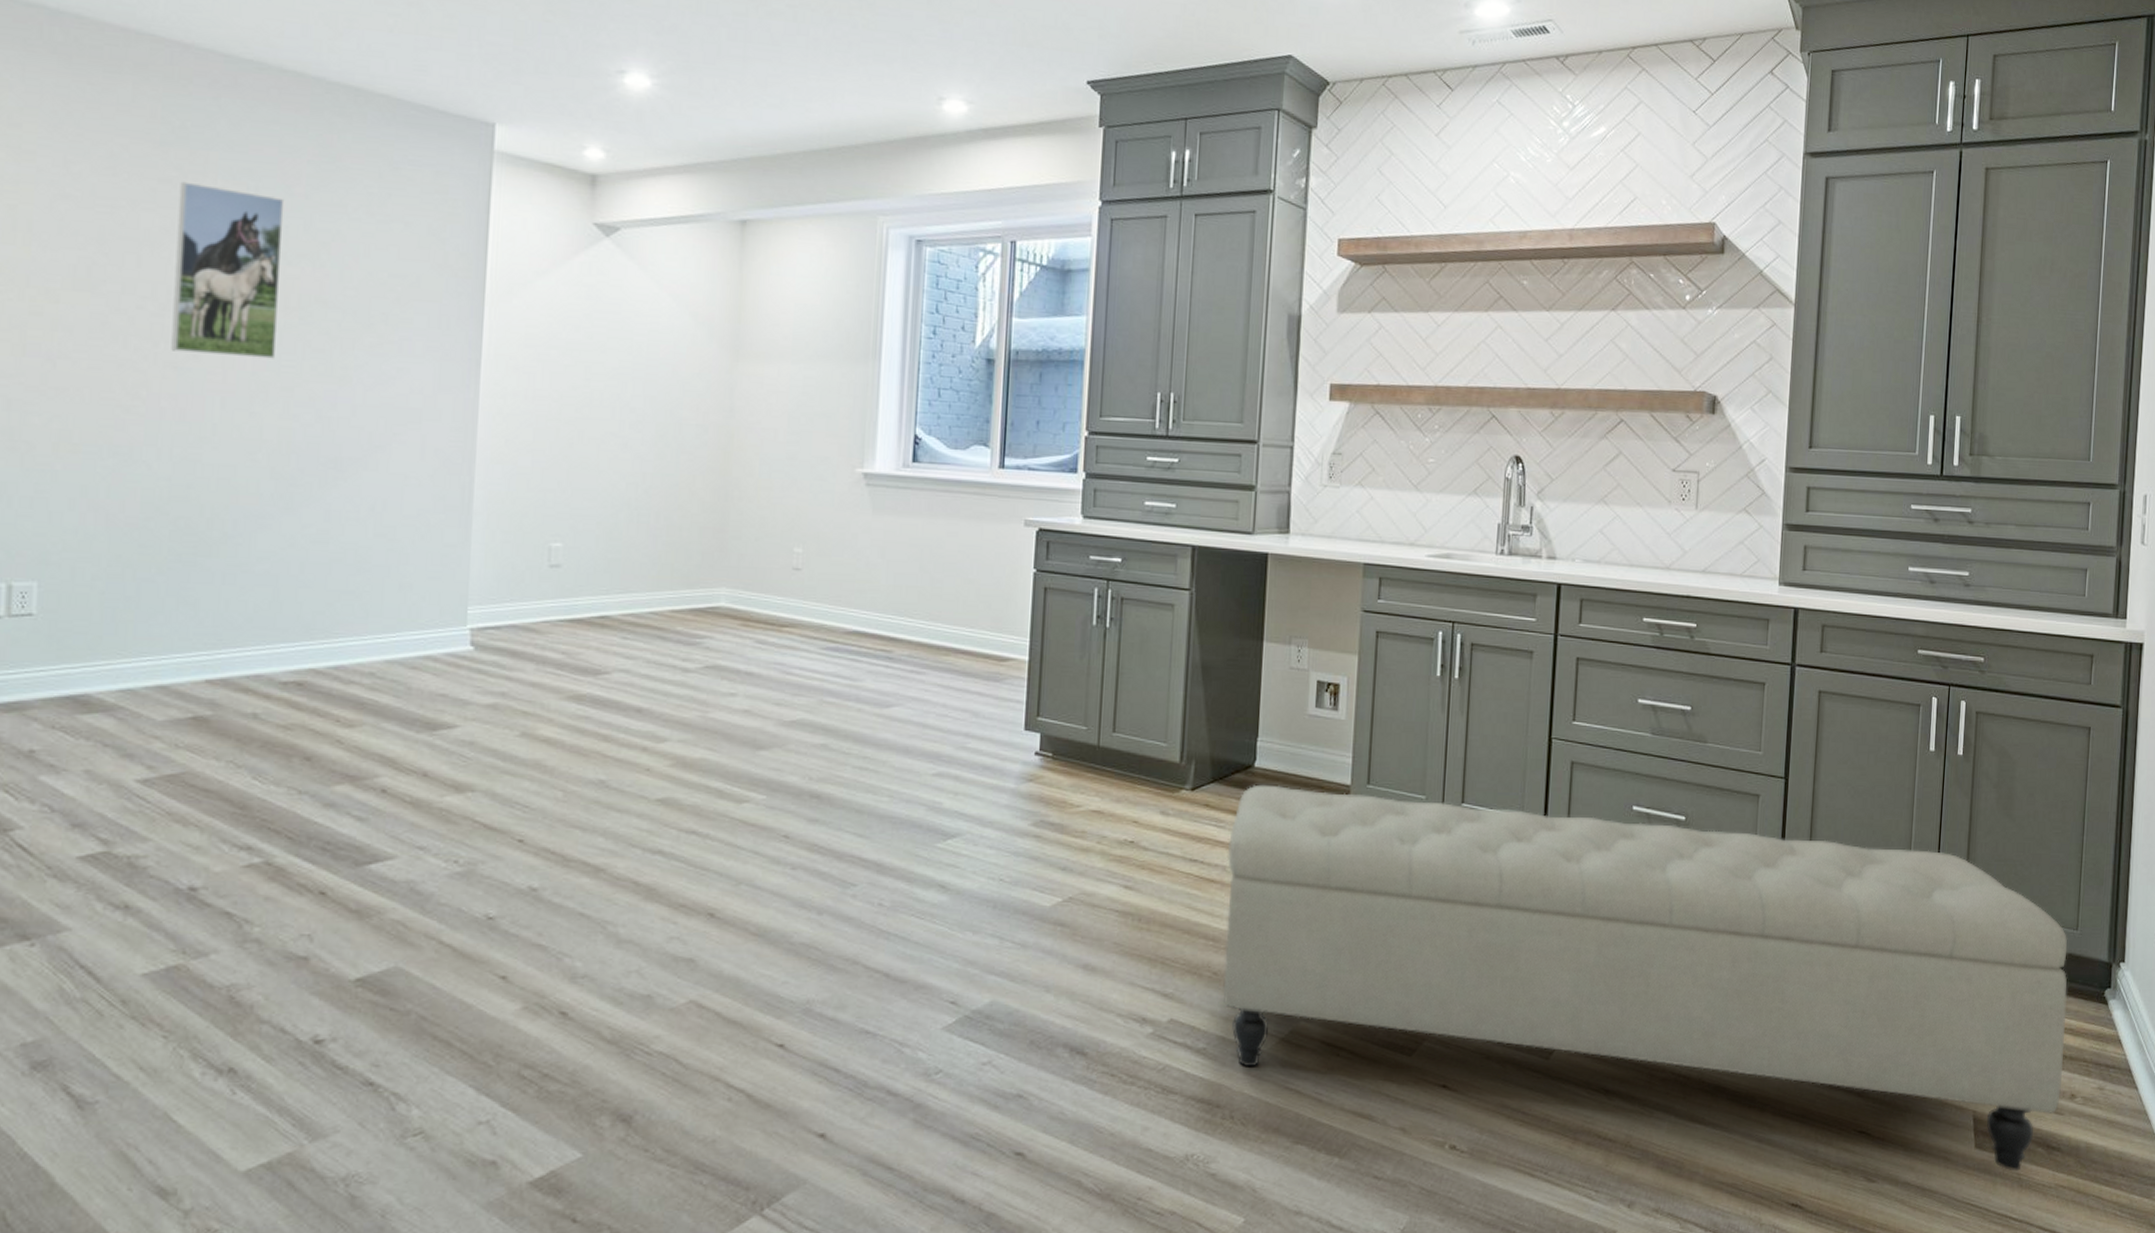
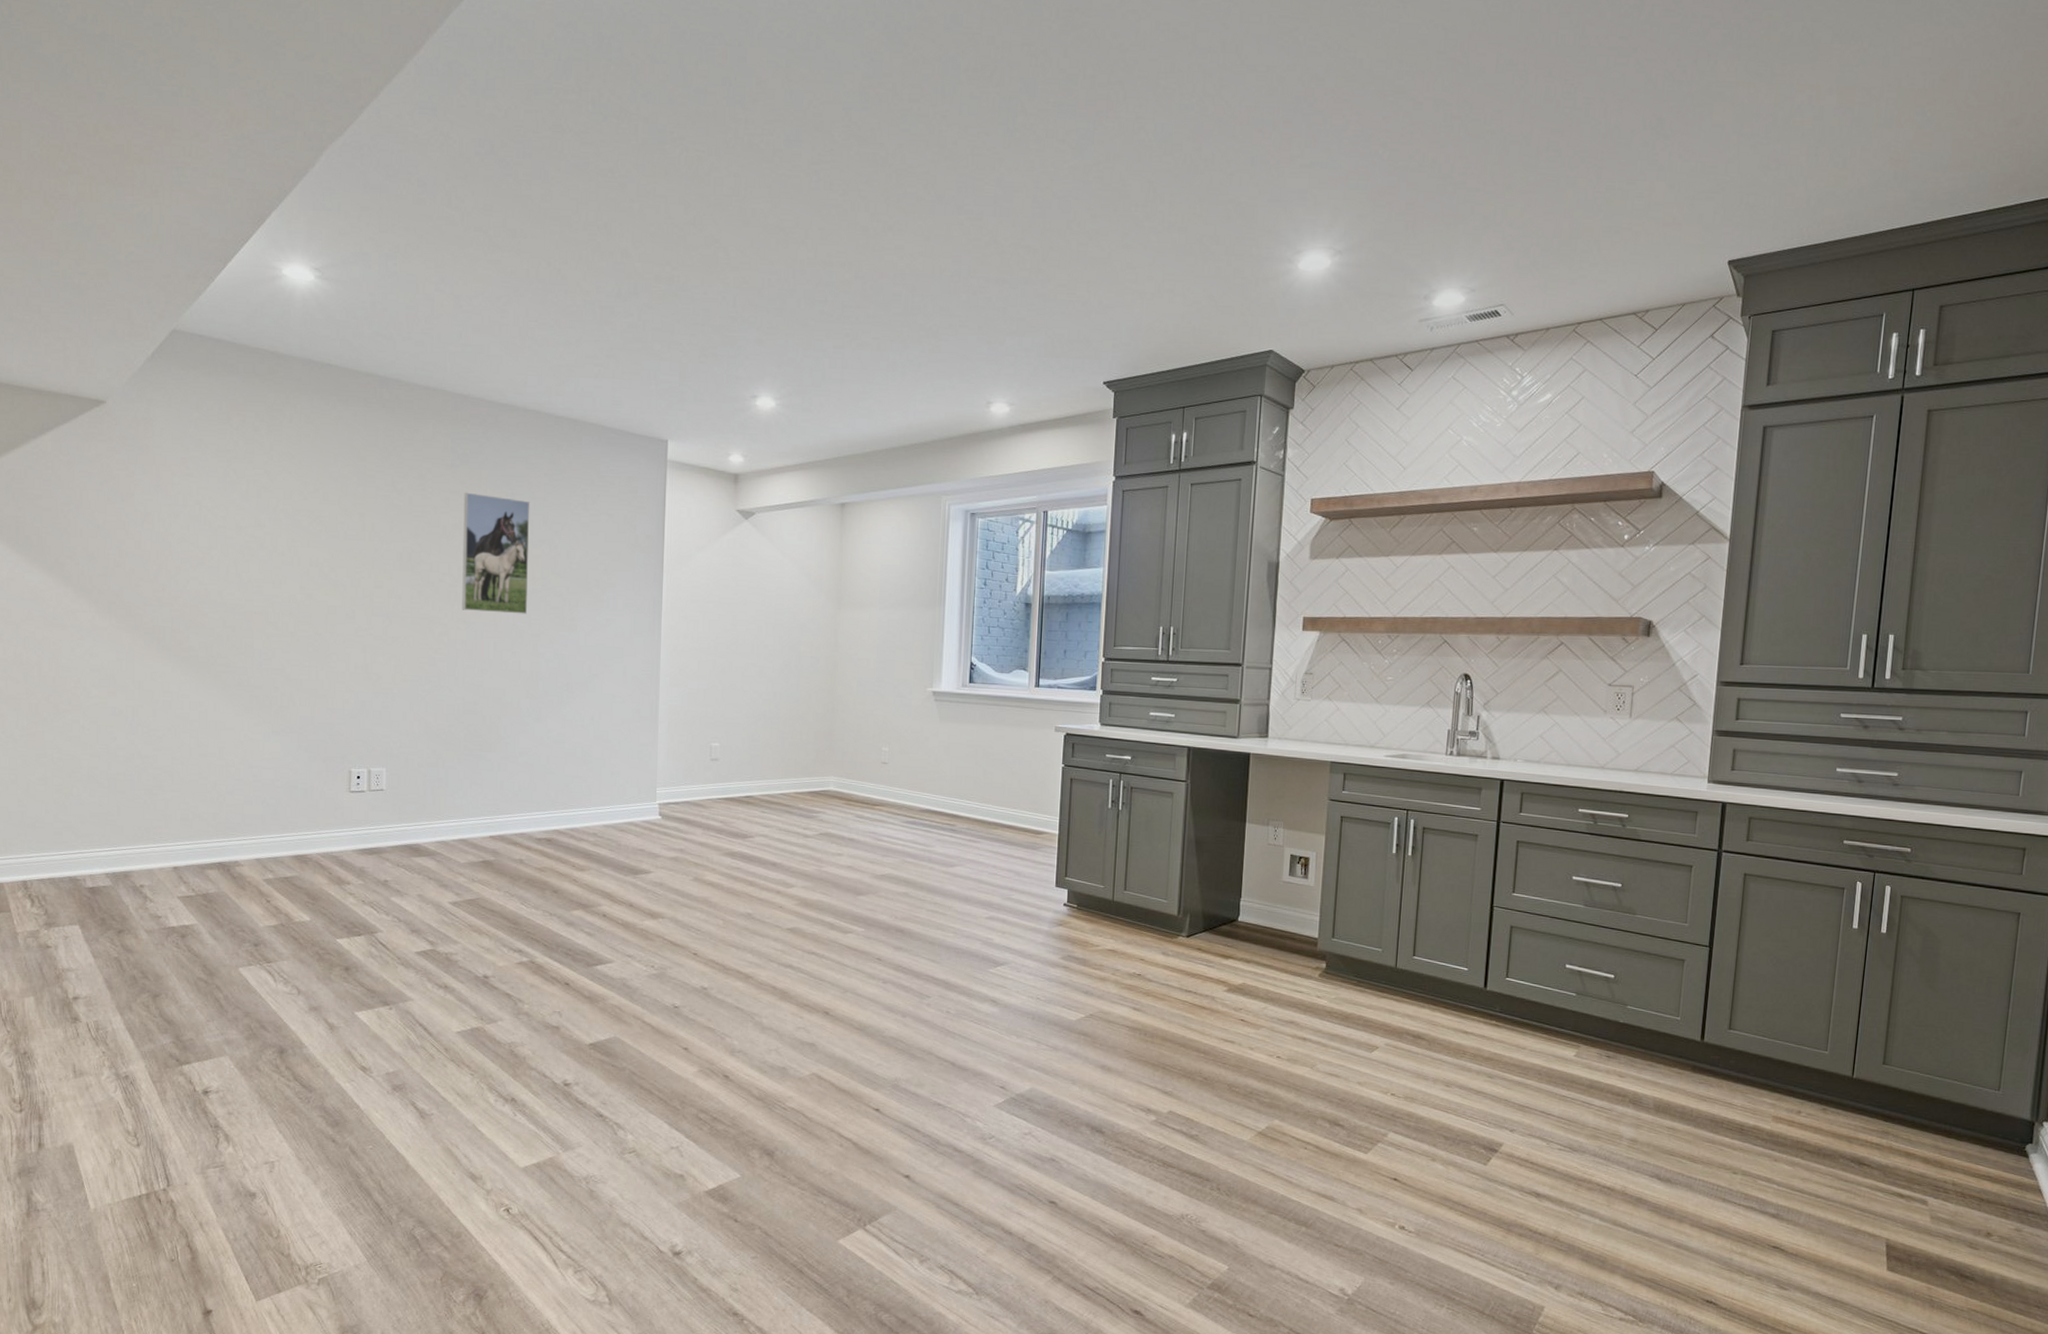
bench: present [1222,784,2068,1171] -> none [1211,934,1989,1294]

